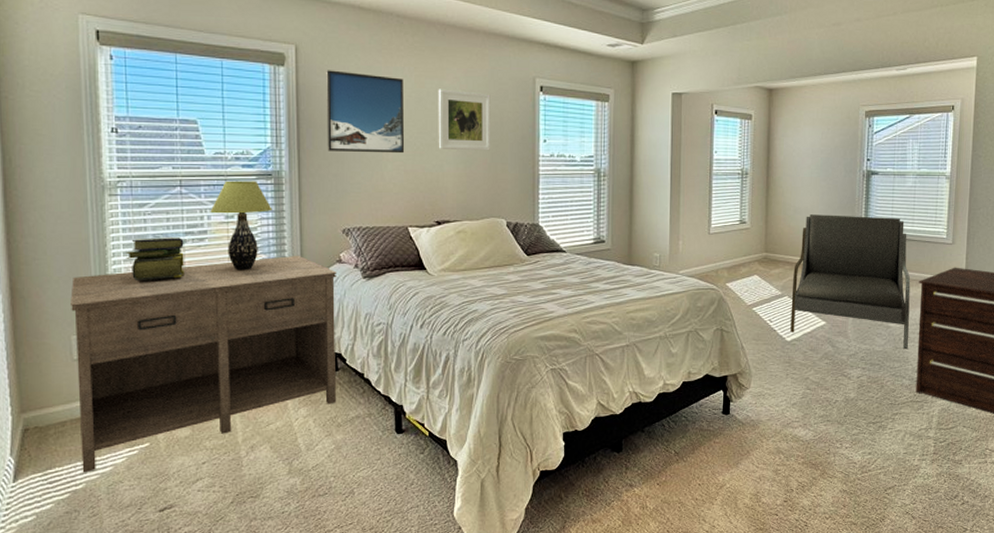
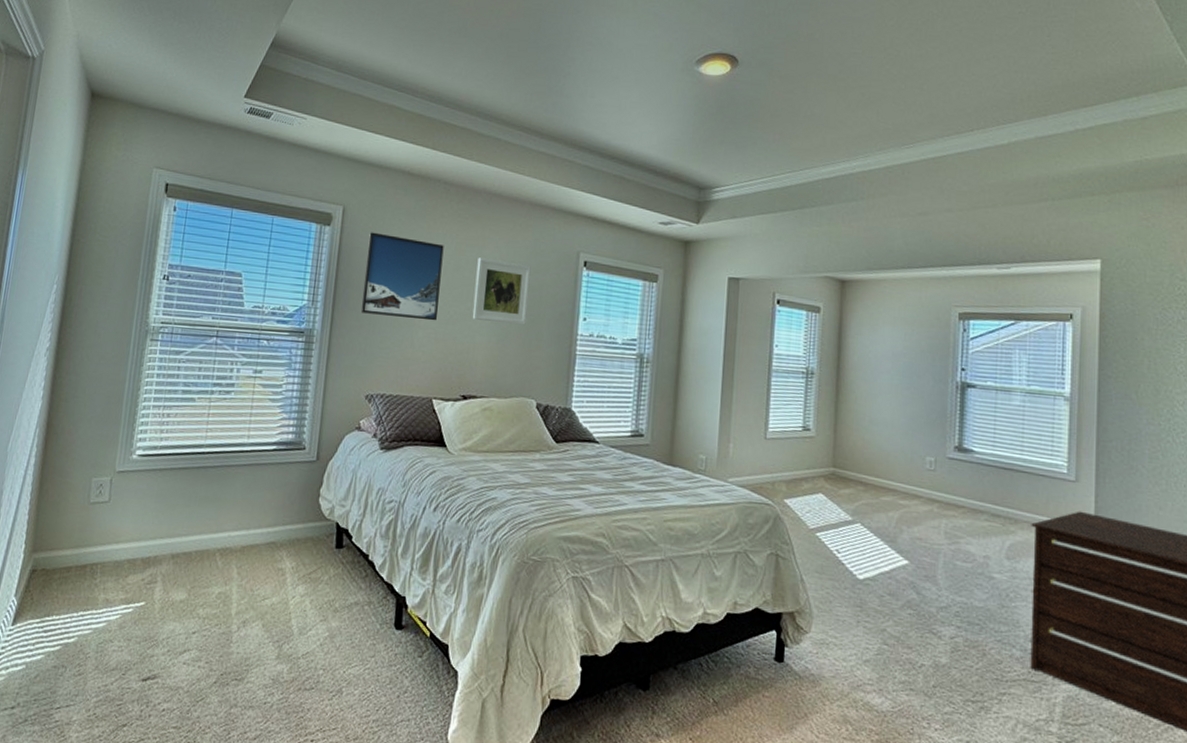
nightstand: present [70,255,337,473] -> none [77,417,355,626]
stack of books: present [126,238,185,282] -> none [155,385,211,429]
table lamp: present [210,180,273,271] -> none [240,335,300,429]
armchair: present [790,214,911,350] -> none [863,428,1021,610]

